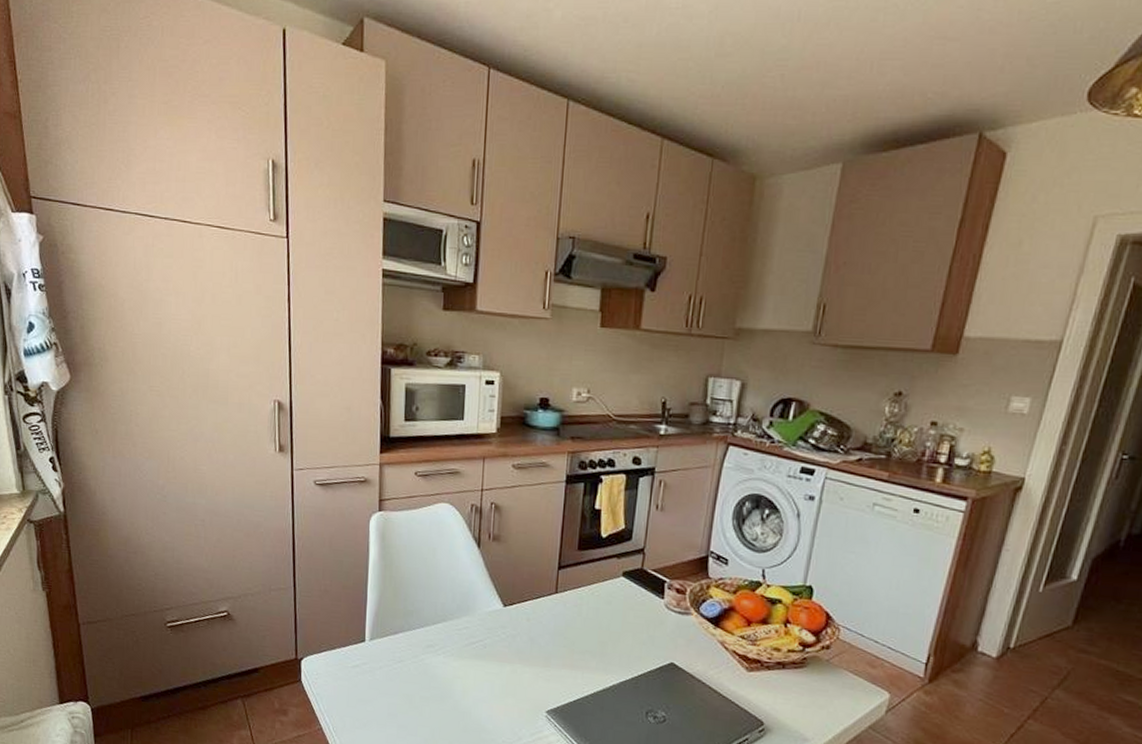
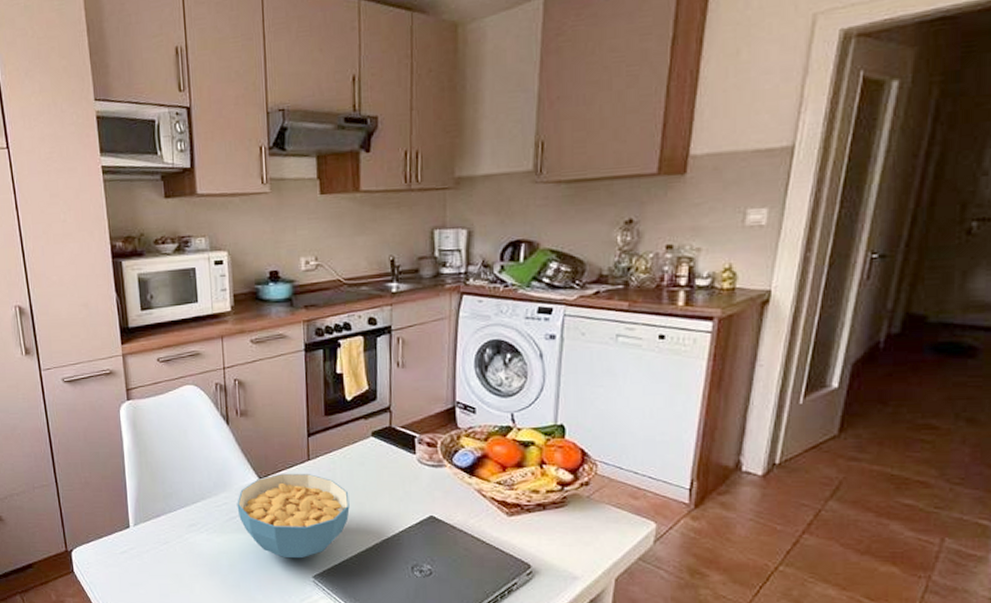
cereal bowl: none [478,603,593,692] -> present [237,473,350,559]

